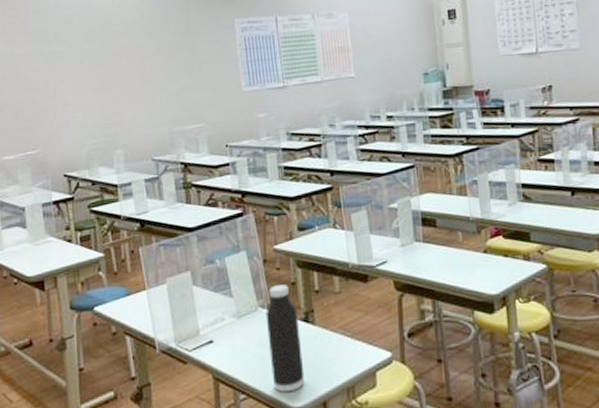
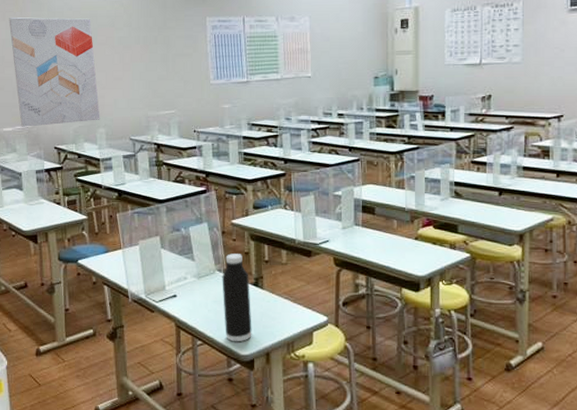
wall art: none [9,27,117,154] -> present [9,17,100,127]

